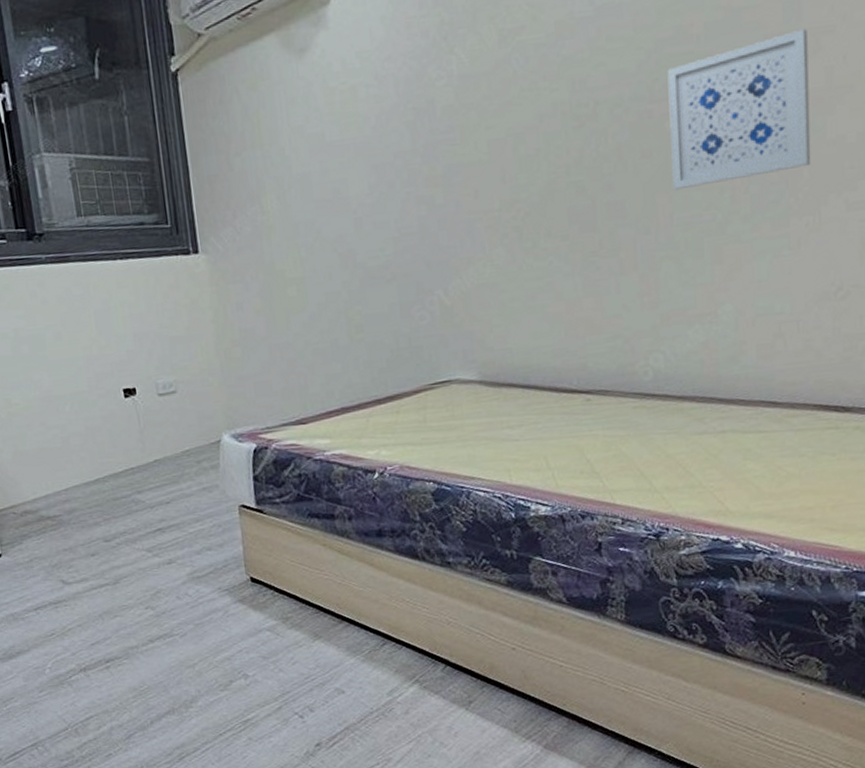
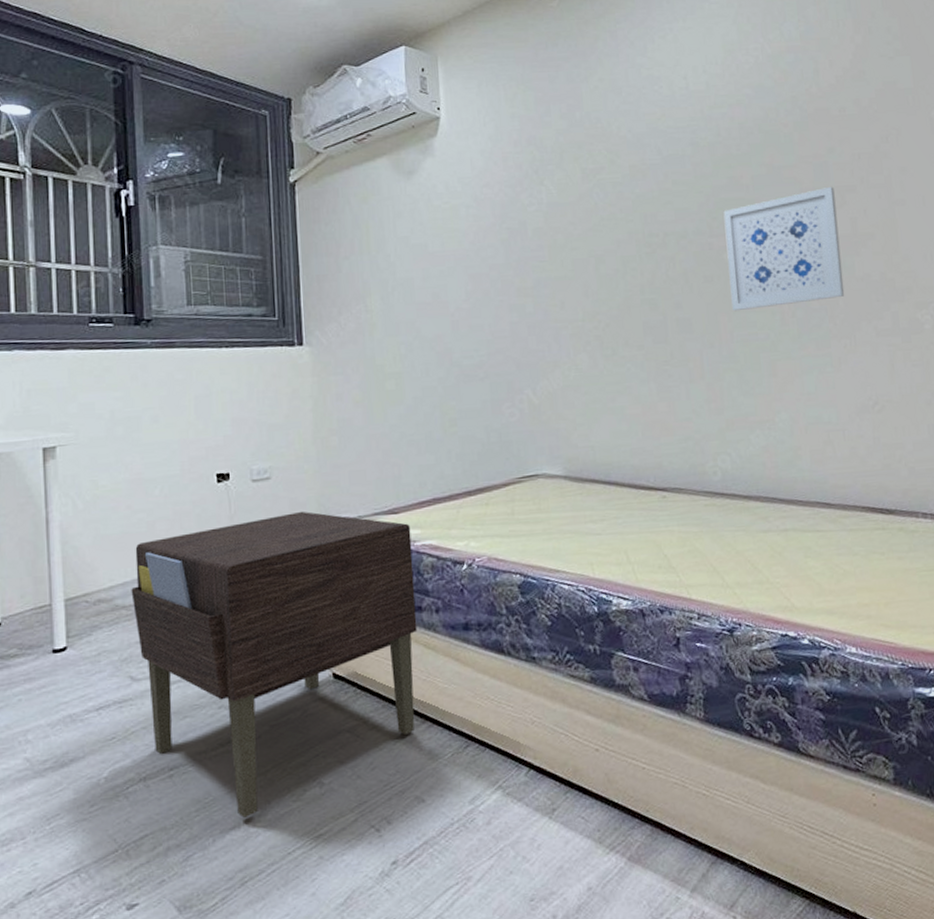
nightstand: none [53,423,332,705] -> present [131,511,417,819]

